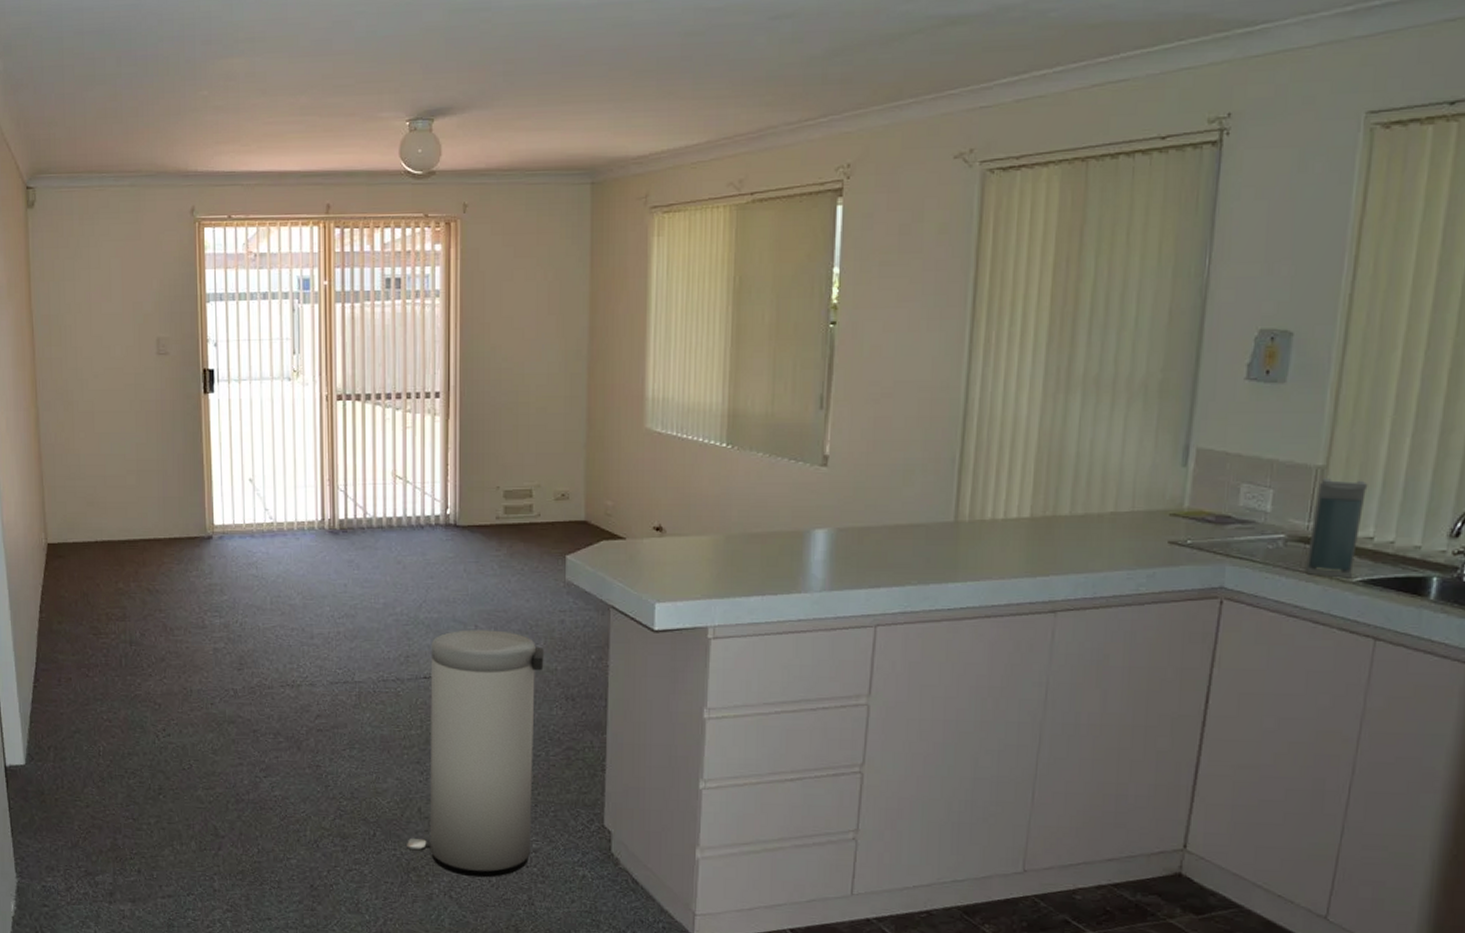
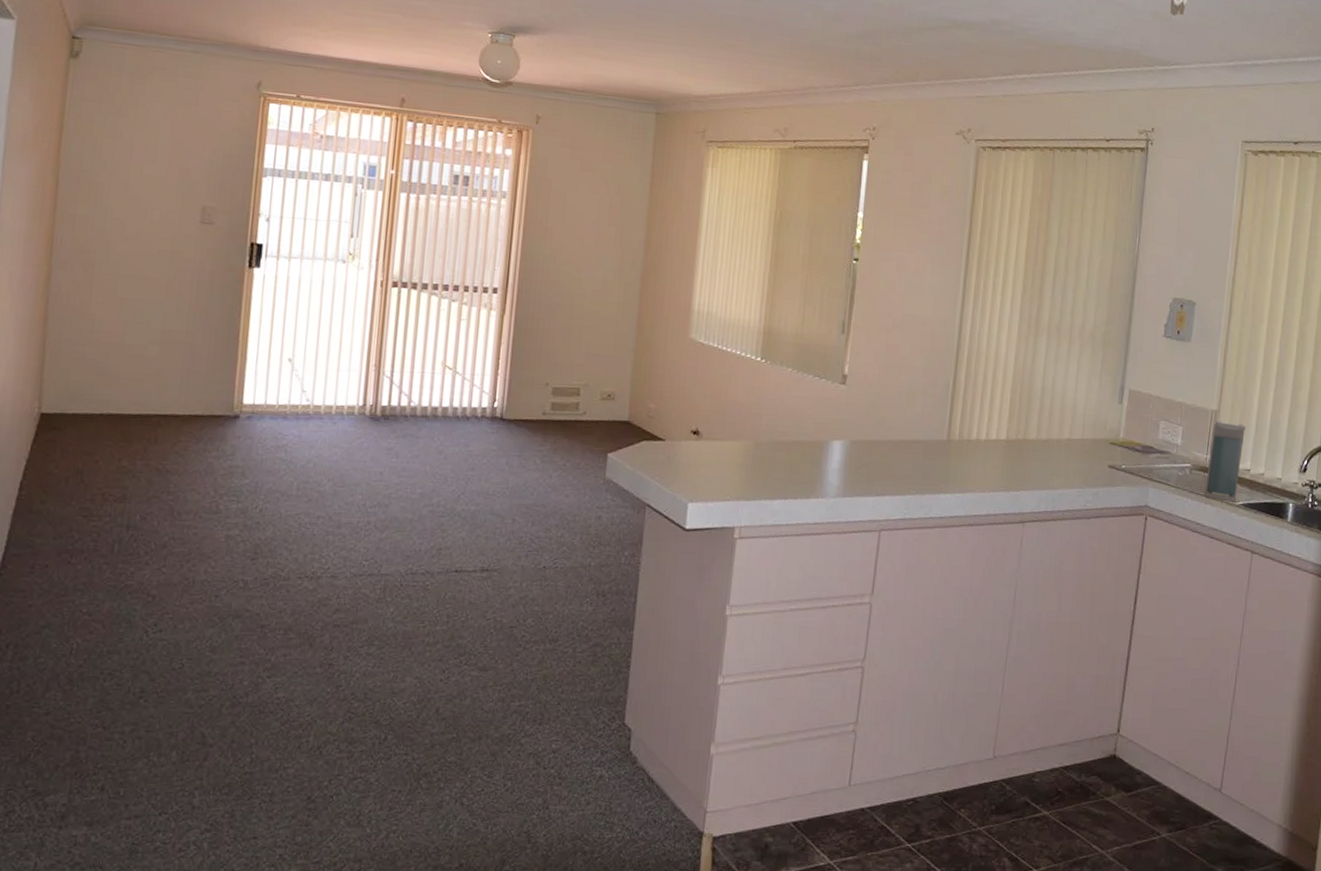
pedal bin: present [407,630,544,878] -> none [420,523,579,782]

